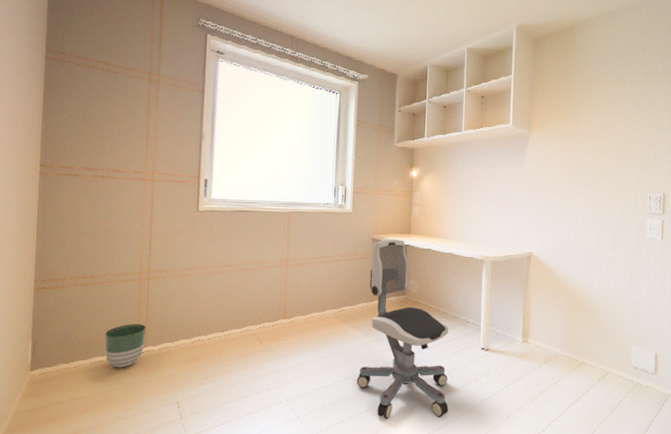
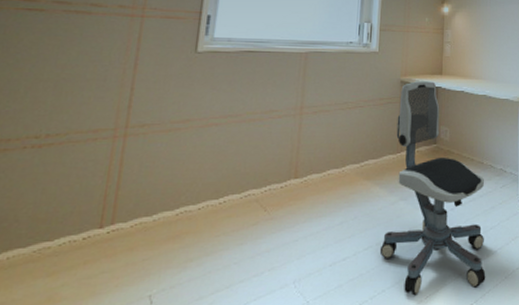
planter: present [104,324,146,368] -> none [54,194,116,256]

